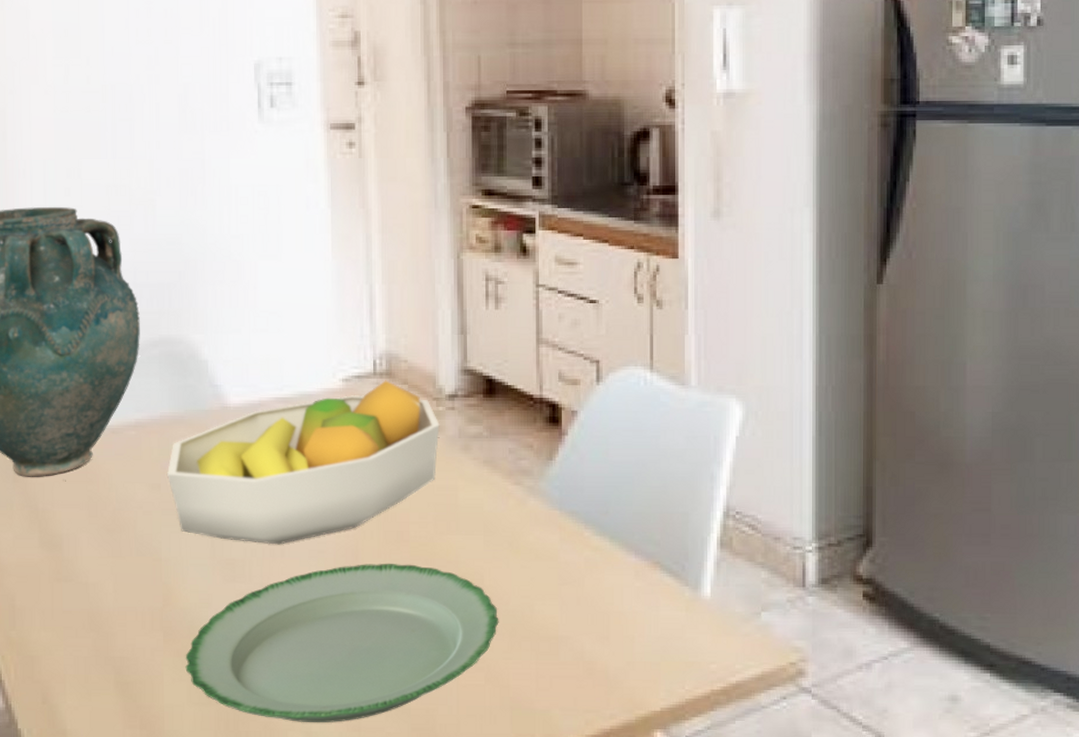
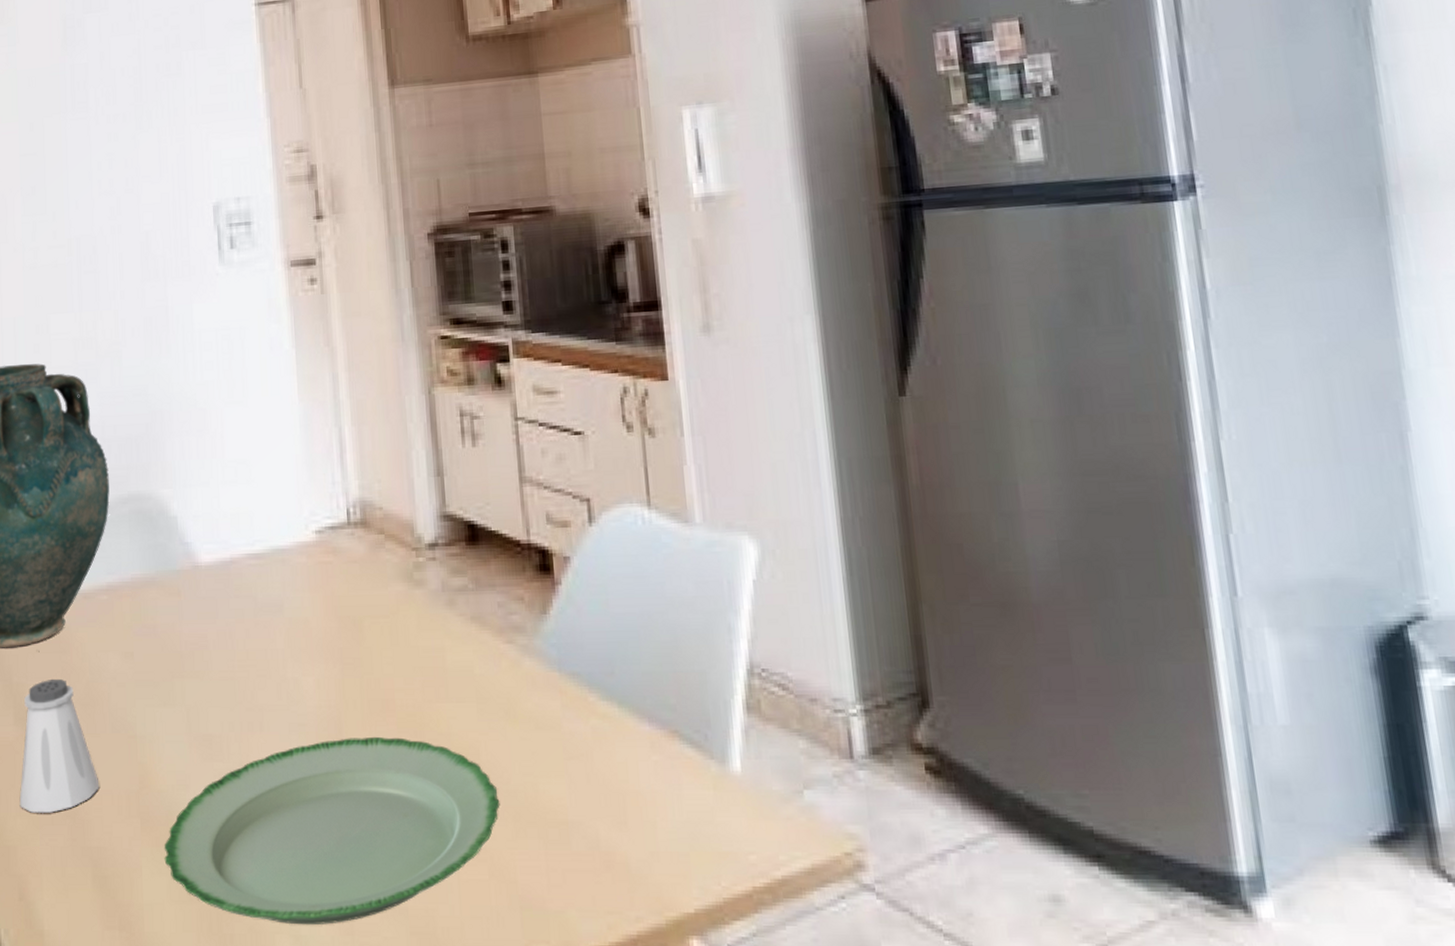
saltshaker: none [44,506,124,627] -> present [19,678,100,813]
fruit bowl: present [167,380,440,545] -> none [140,530,422,718]

